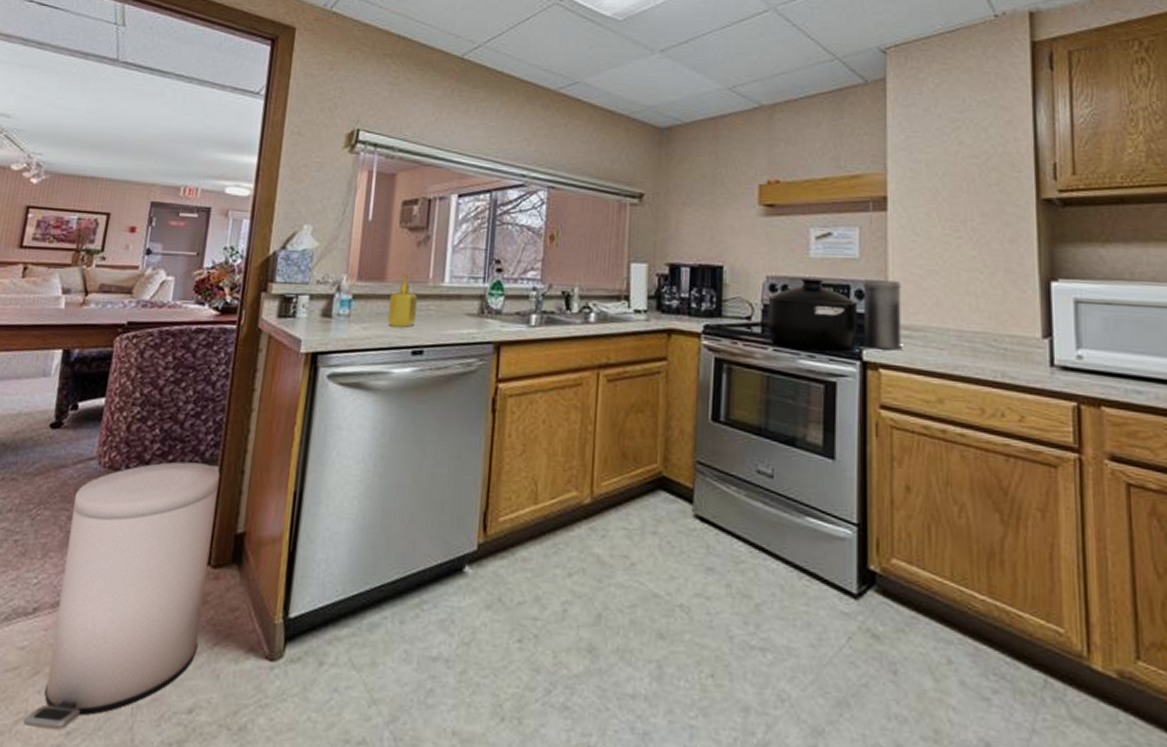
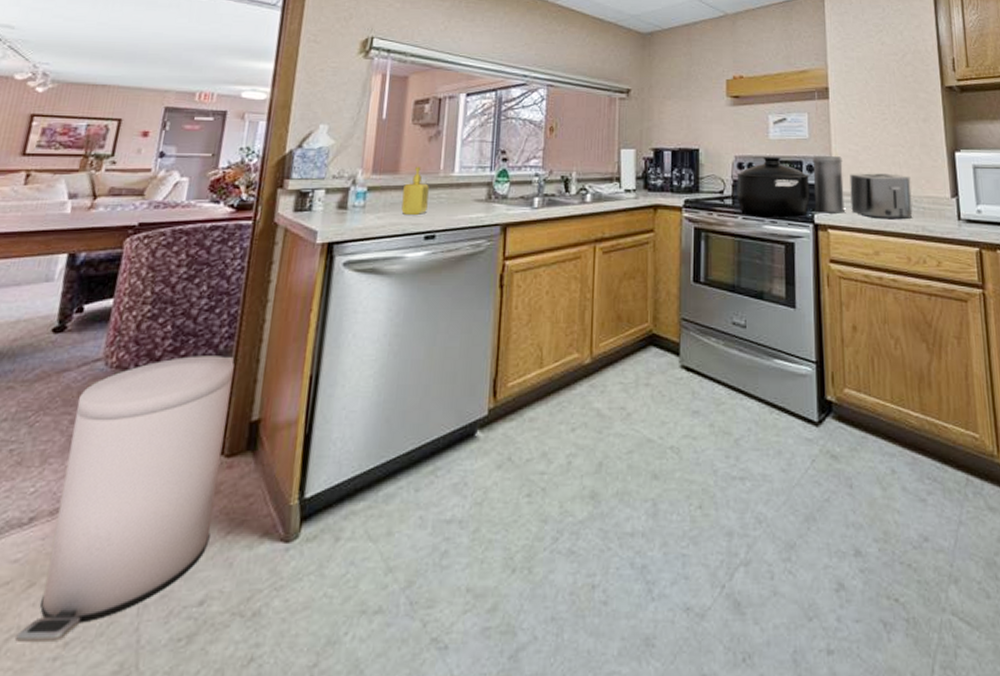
toaster: none [910,302,990,361] -> present [849,173,913,219]

